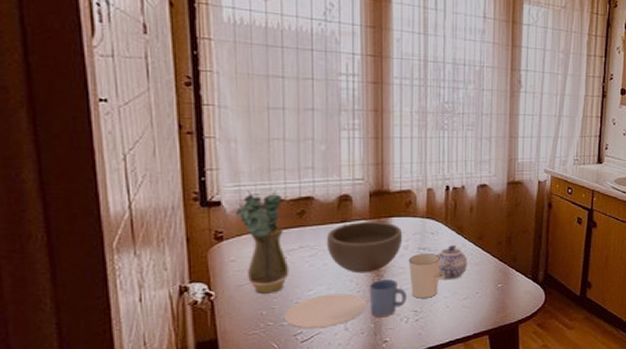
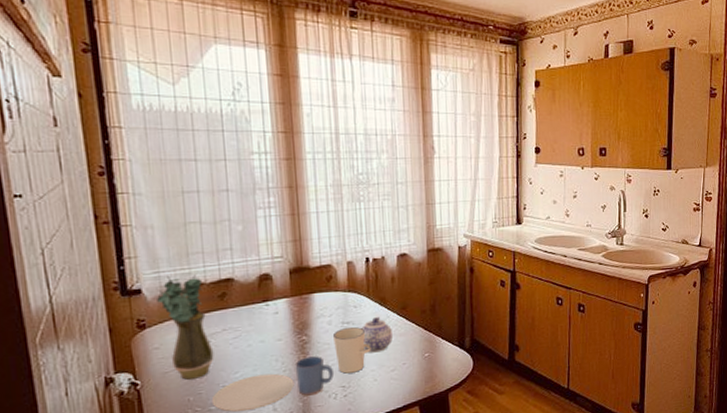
bowl: present [326,222,403,274] -> none [249,298,326,353]

